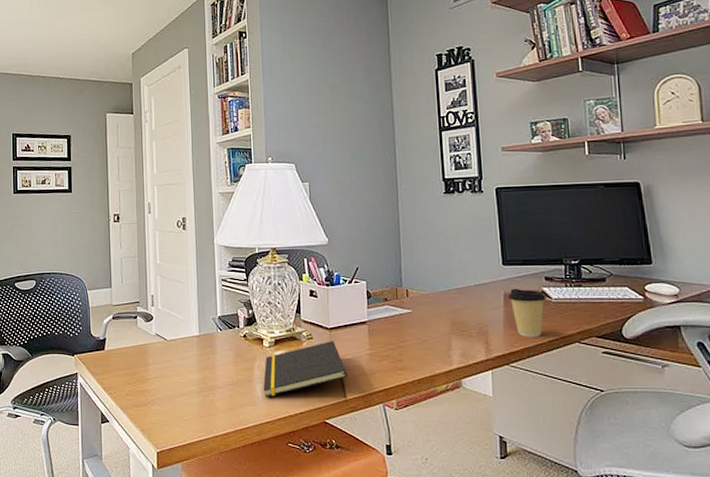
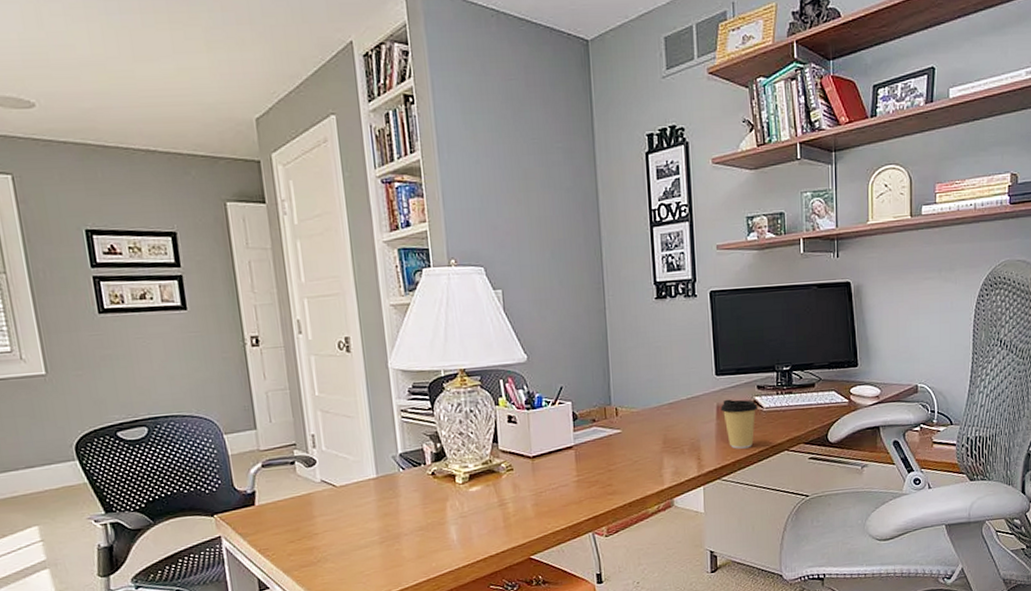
notepad: present [263,341,347,398] -> none [458,470,553,540]

